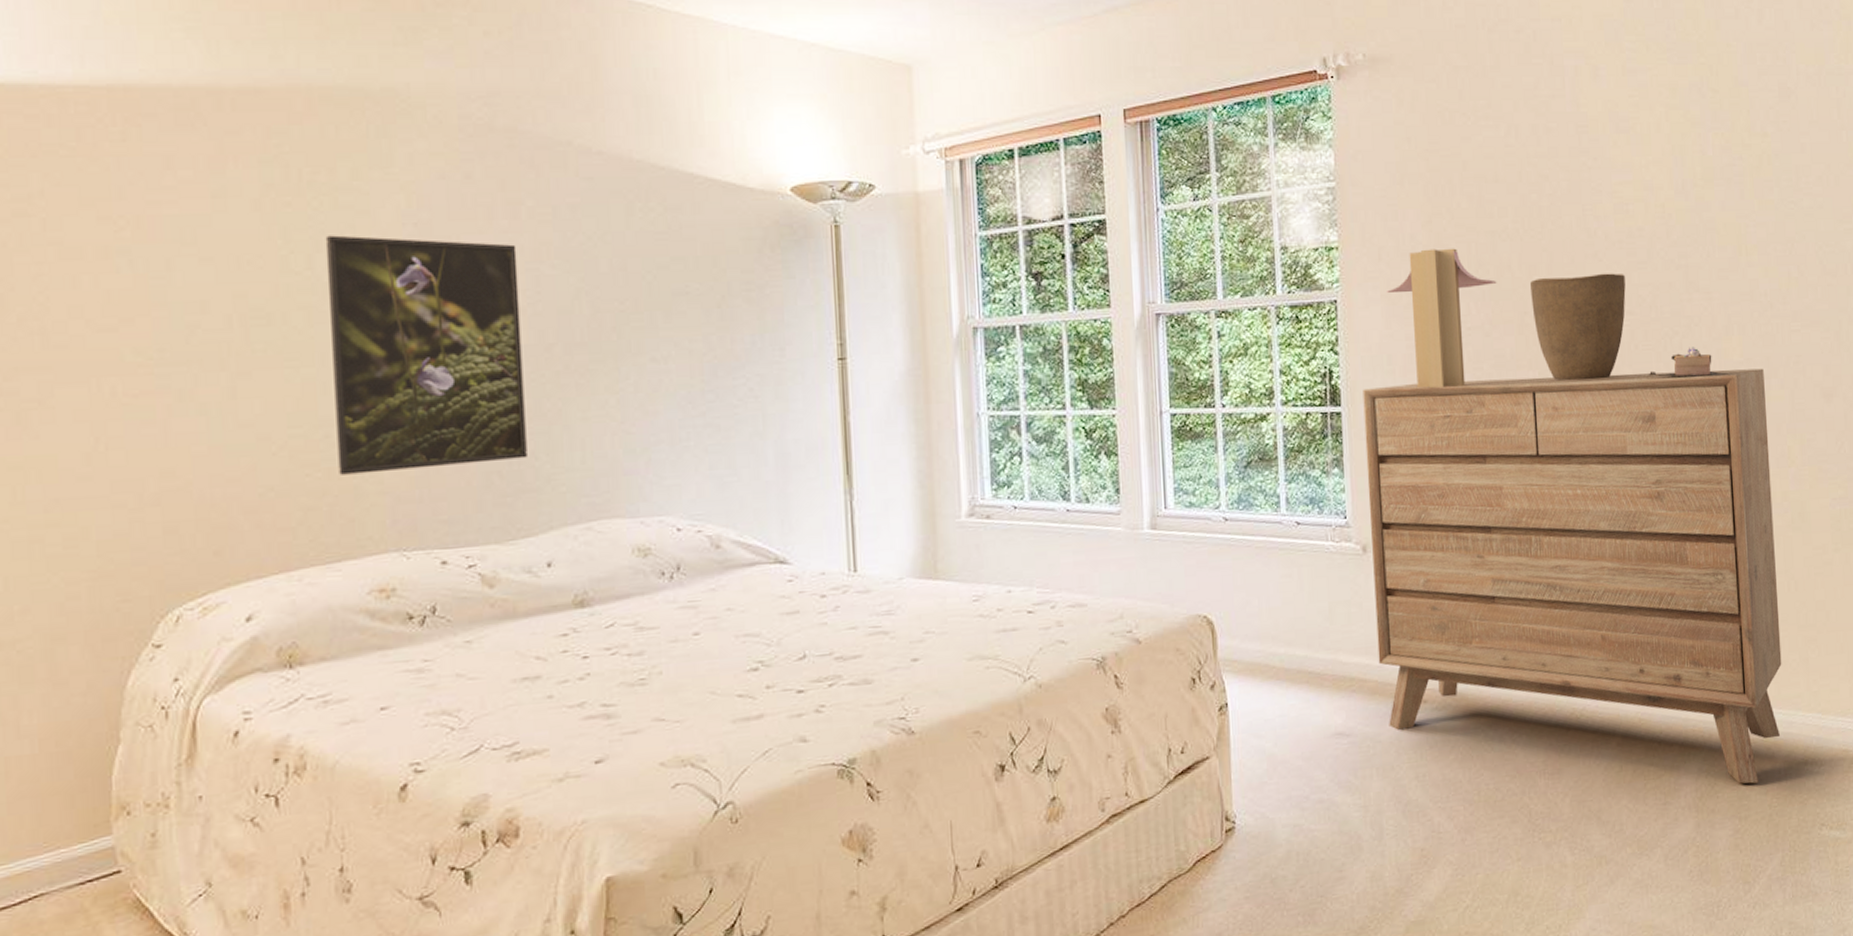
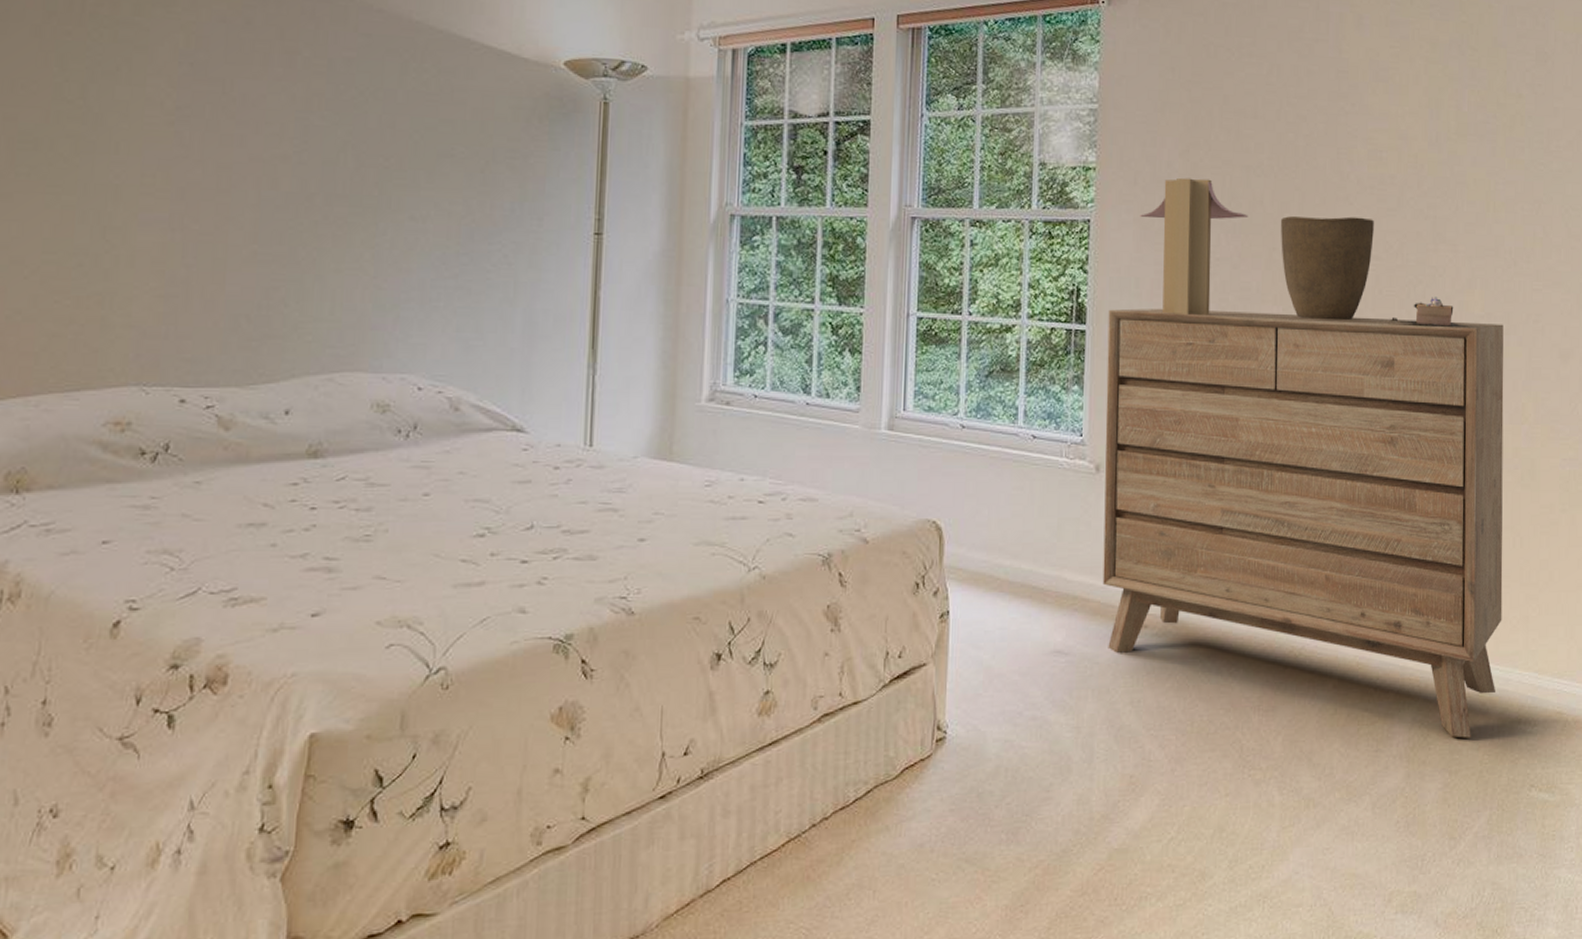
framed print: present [325,235,527,475] -> none [88,67,289,306]

